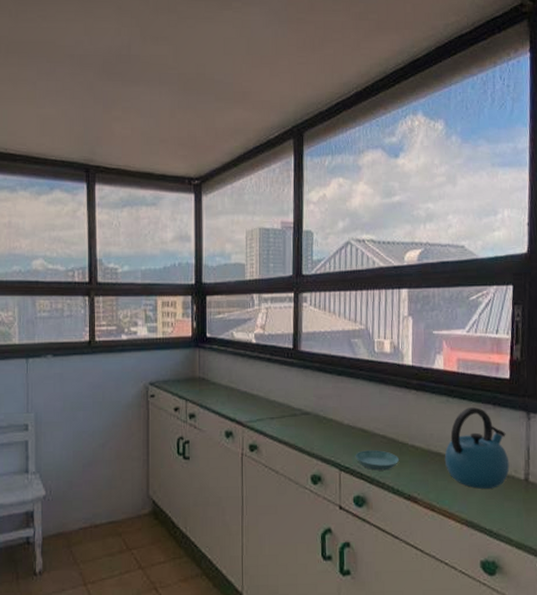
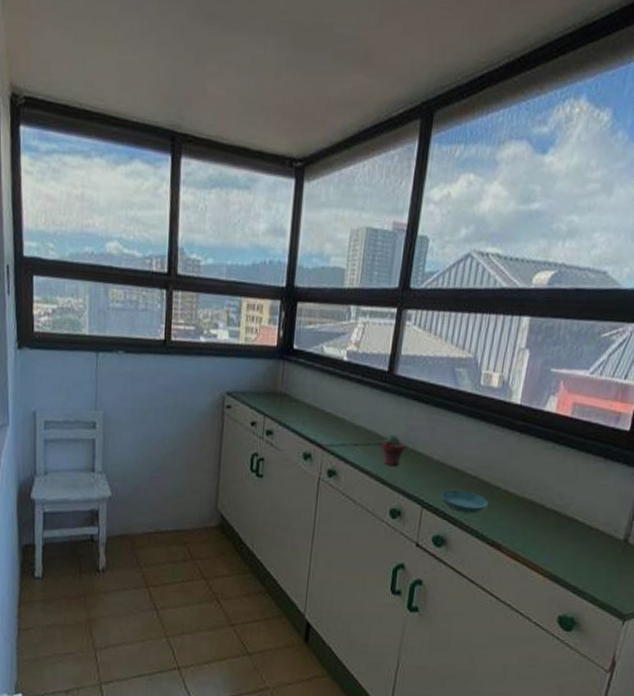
potted succulent: none [296,405,317,435] -> present [382,434,406,466]
kettle: present [444,407,510,489] -> none [538,457,613,545]

